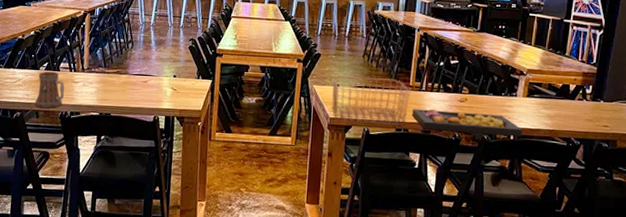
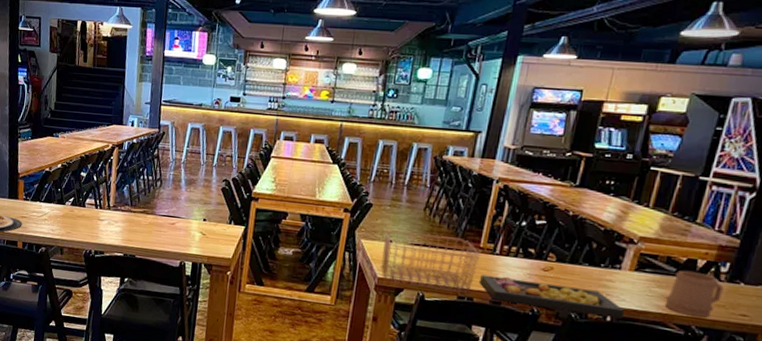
beer mug: present [35,71,65,109] -> none [60,206,90,246]
beer mug: none [551,94,590,130] -> present [665,270,724,318]

